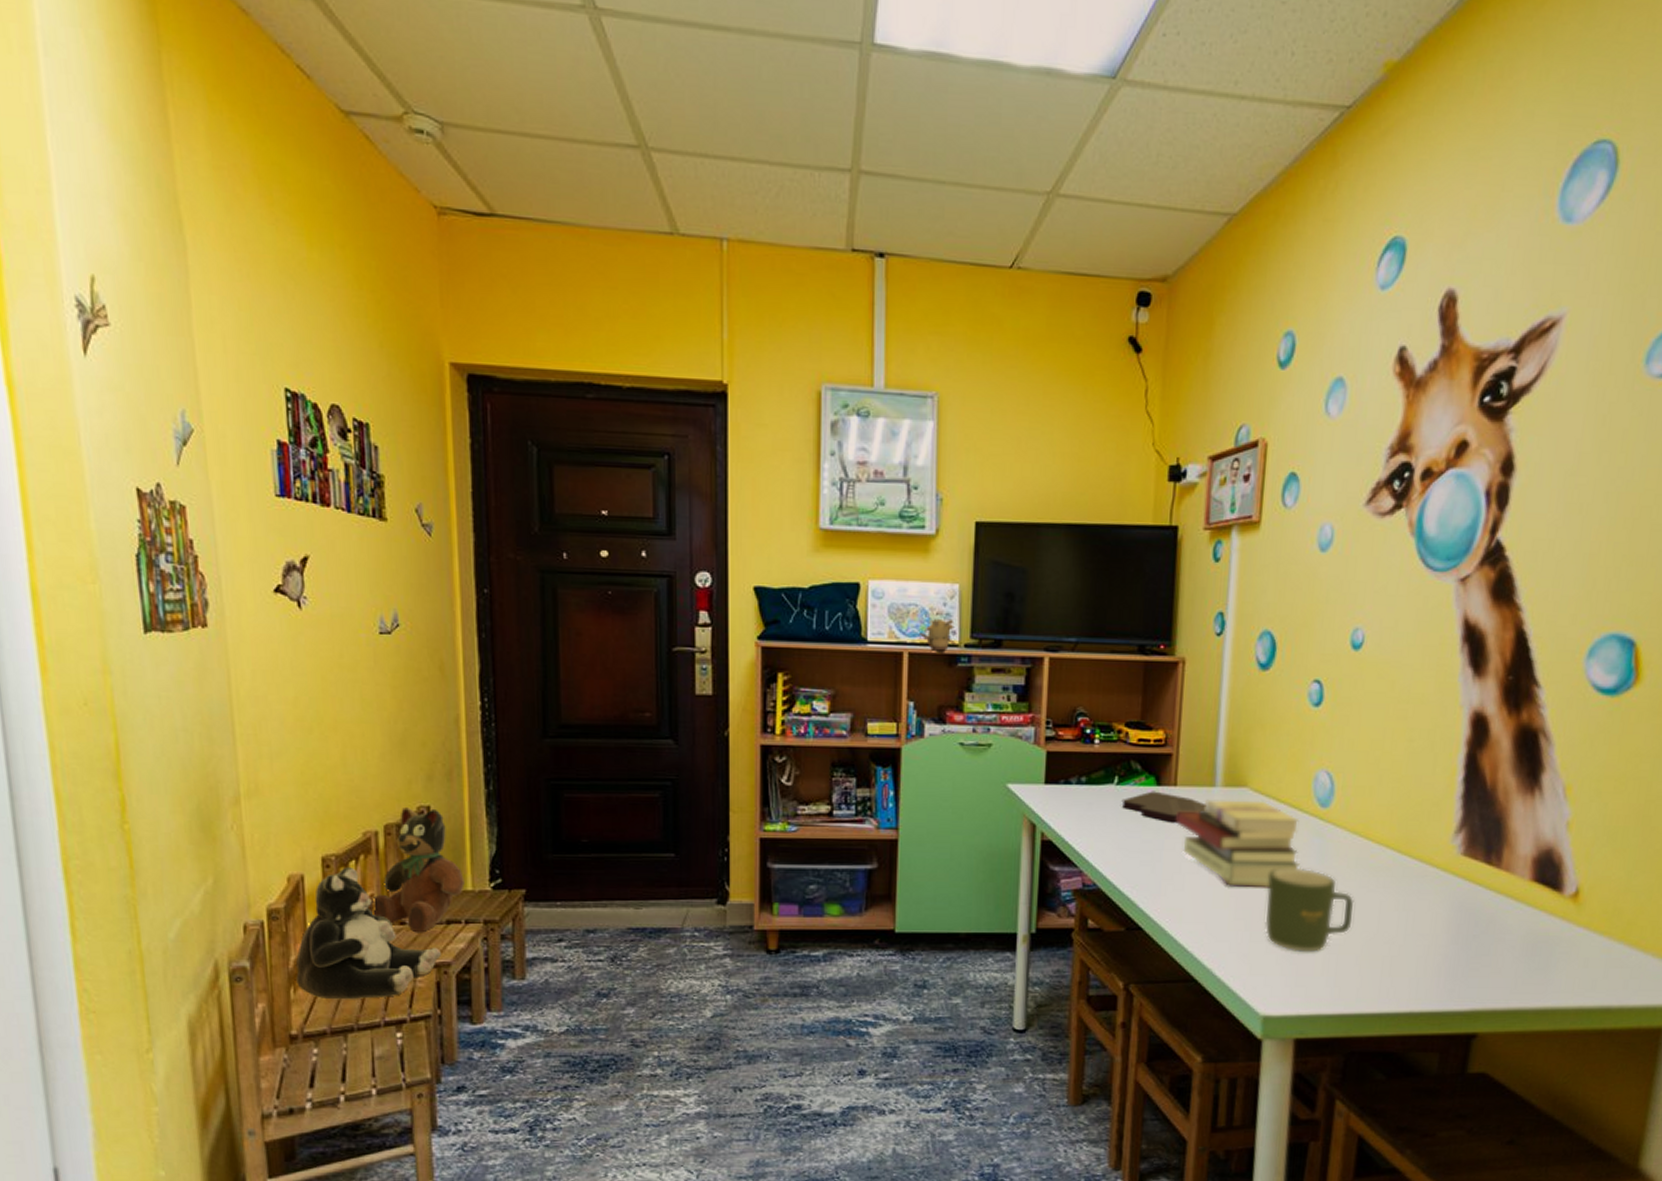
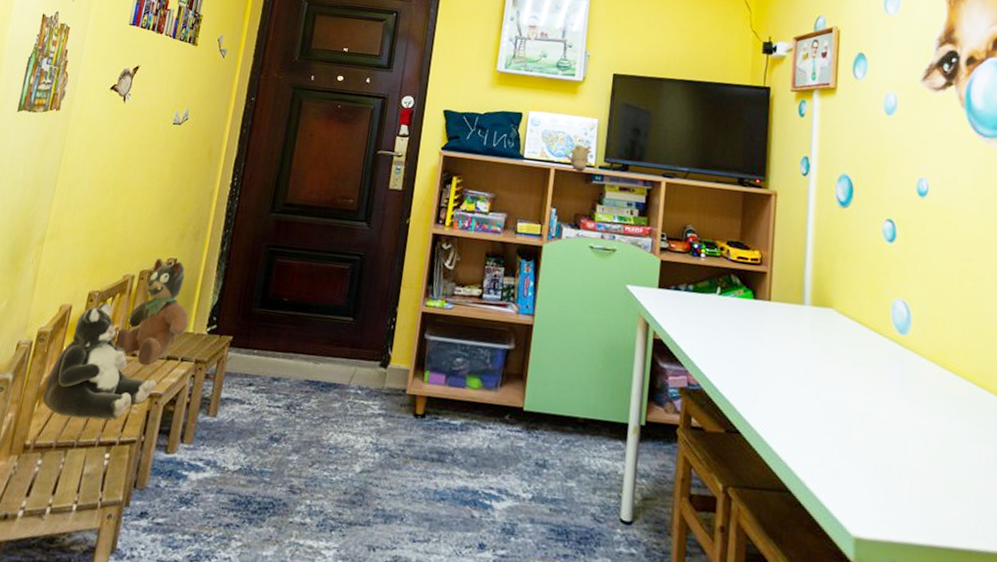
papers: present [1121,791,1207,822] -> none [723,303,797,334]
books: present [1176,799,1301,890] -> none [770,316,884,407]
mug: present [1265,867,1355,952] -> none [853,387,936,476]

